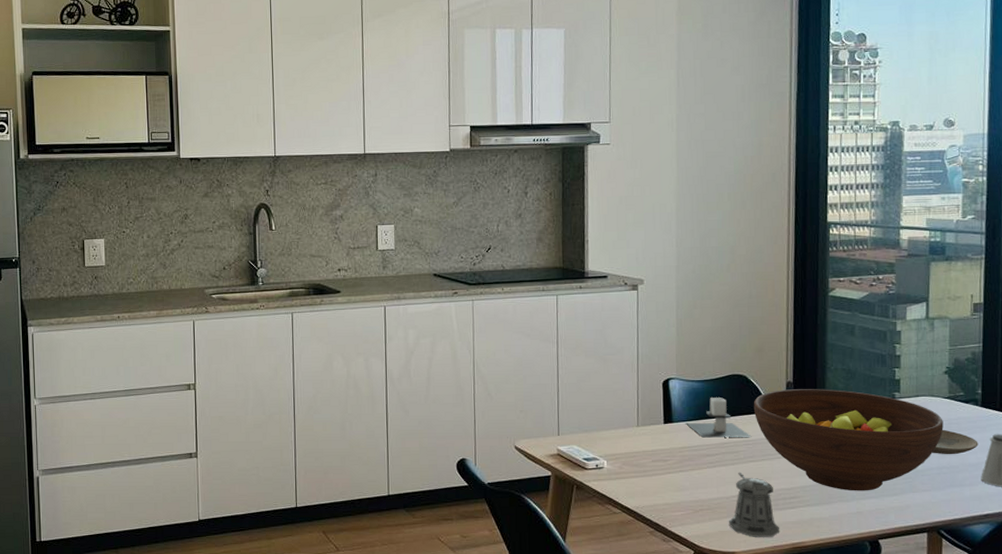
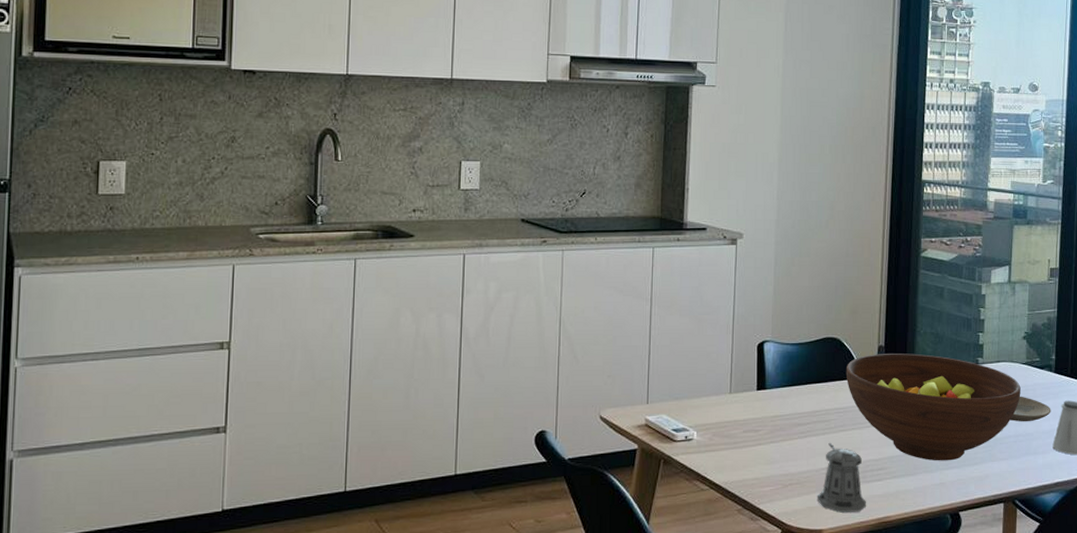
candle: present [686,397,752,438] -> none [779,362,843,406]

